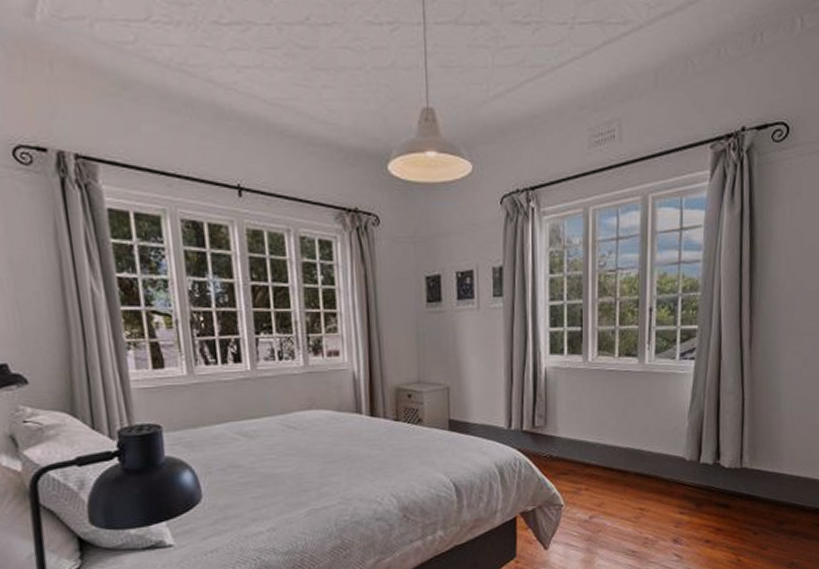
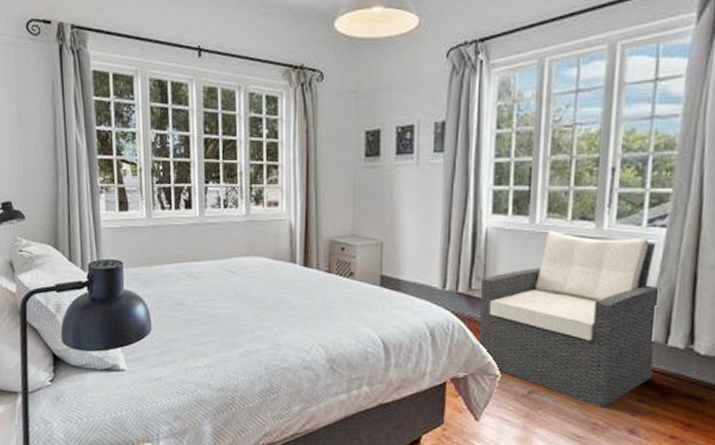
armchair: none [543,367,693,524] -> present [478,230,661,409]

